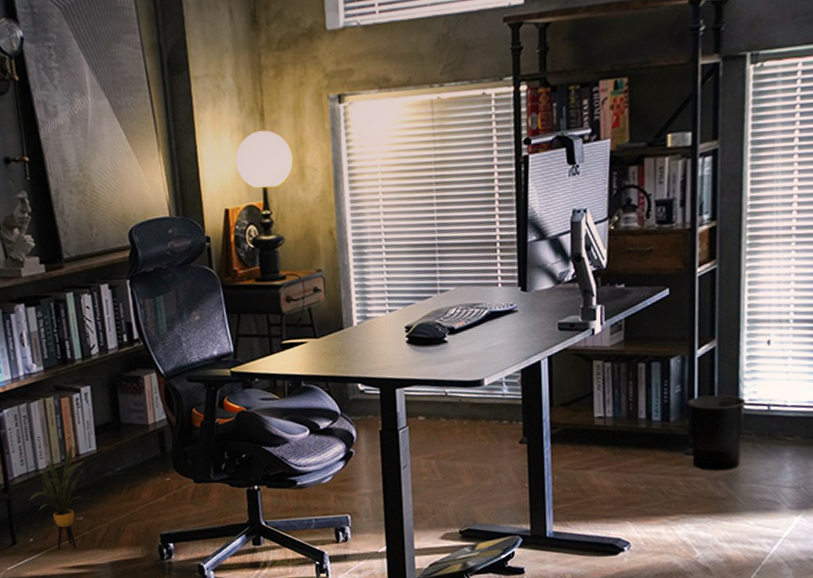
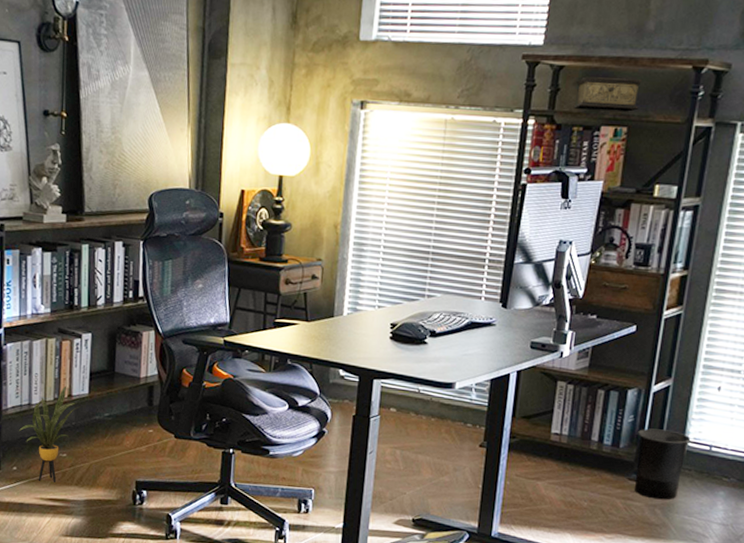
decorative box: none [566,24,637,66] -> present [573,76,642,112]

